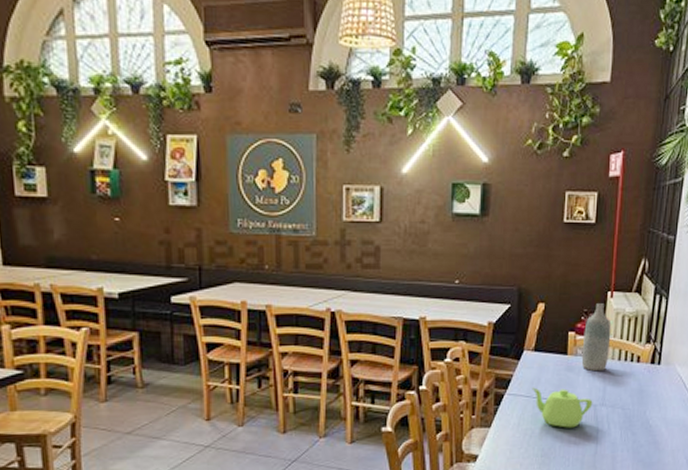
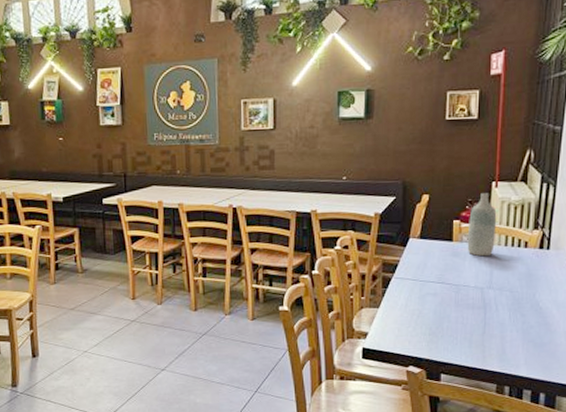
teapot: present [532,387,593,428] -> none [418,271,480,309]

